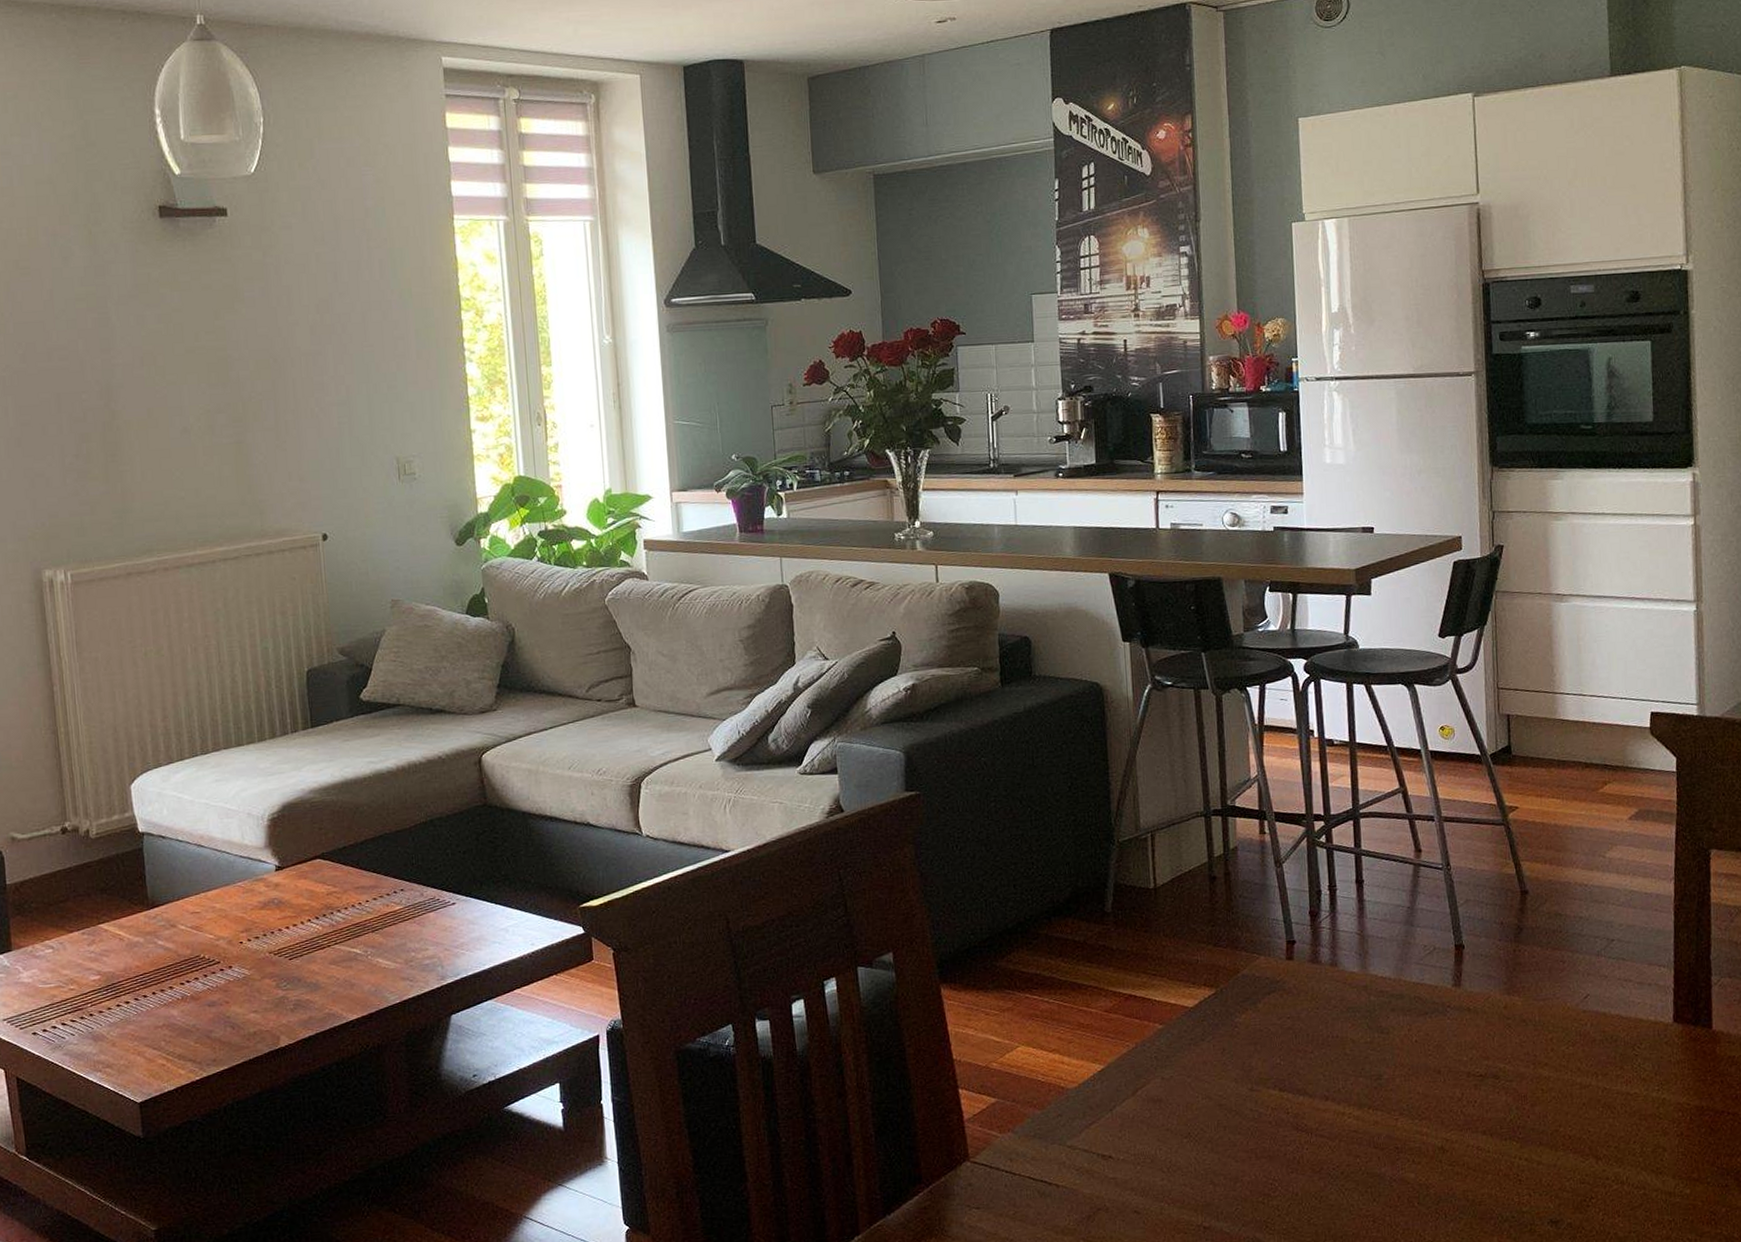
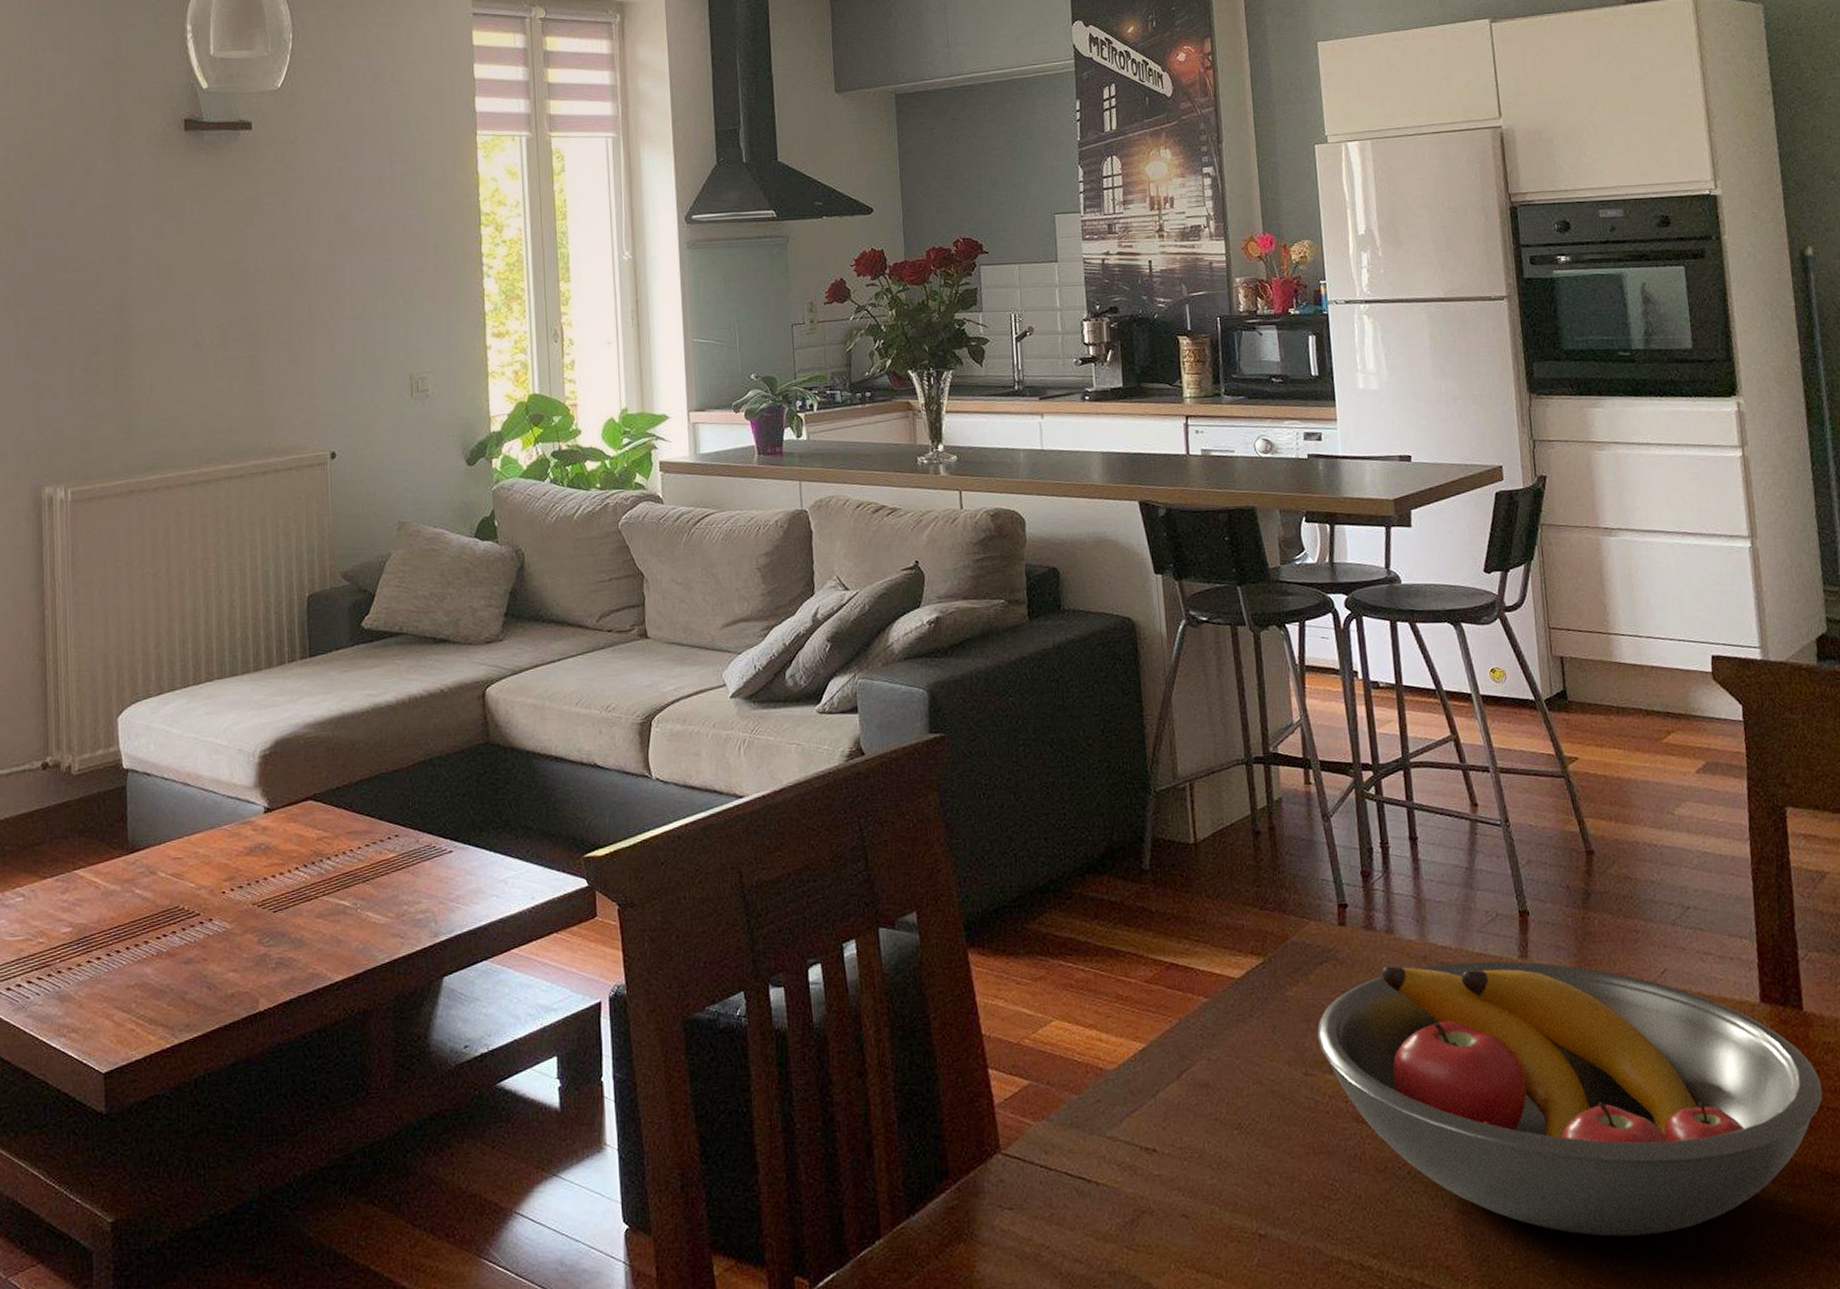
fruit bowl: none [1262,989,1724,1225] -> present [1317,961,1823,1237]

